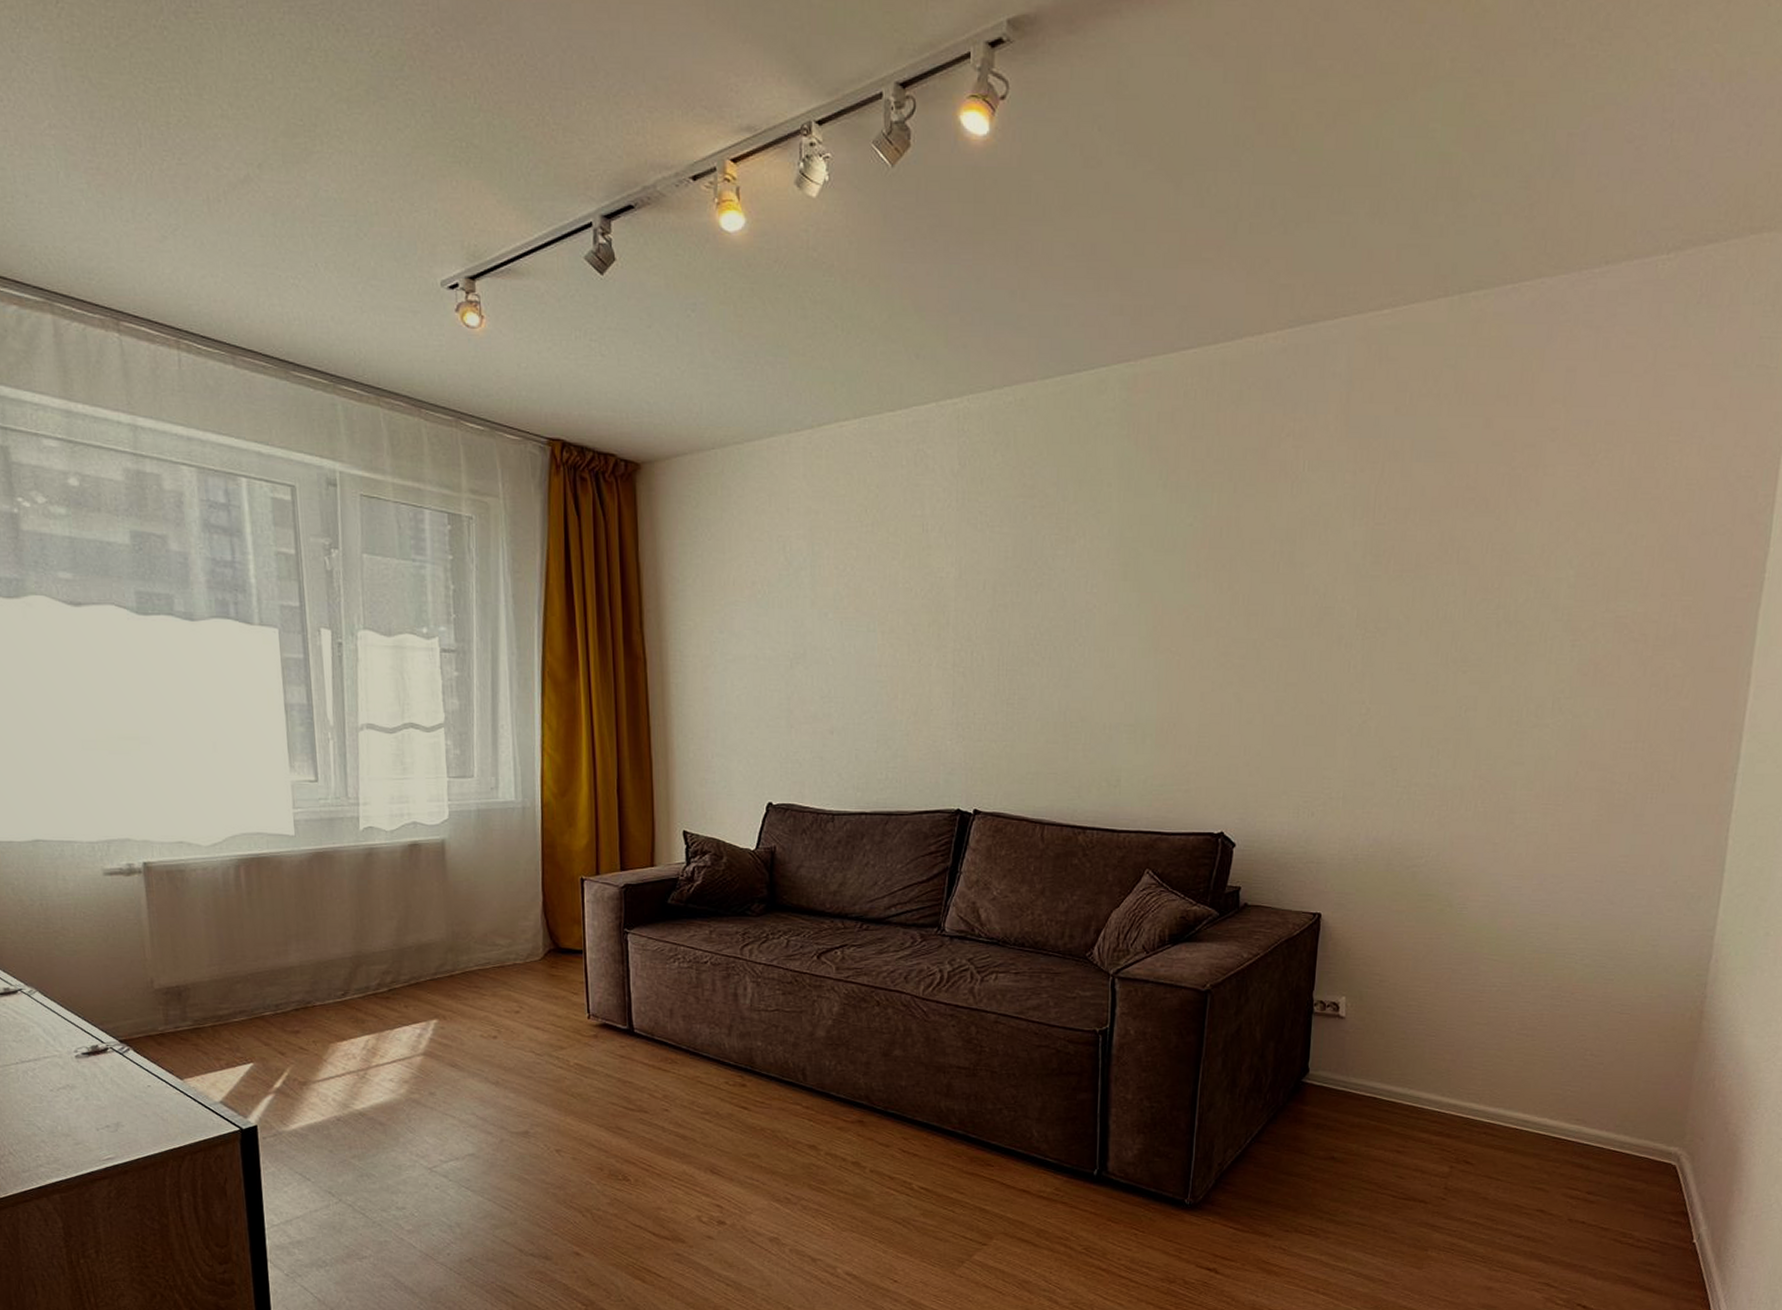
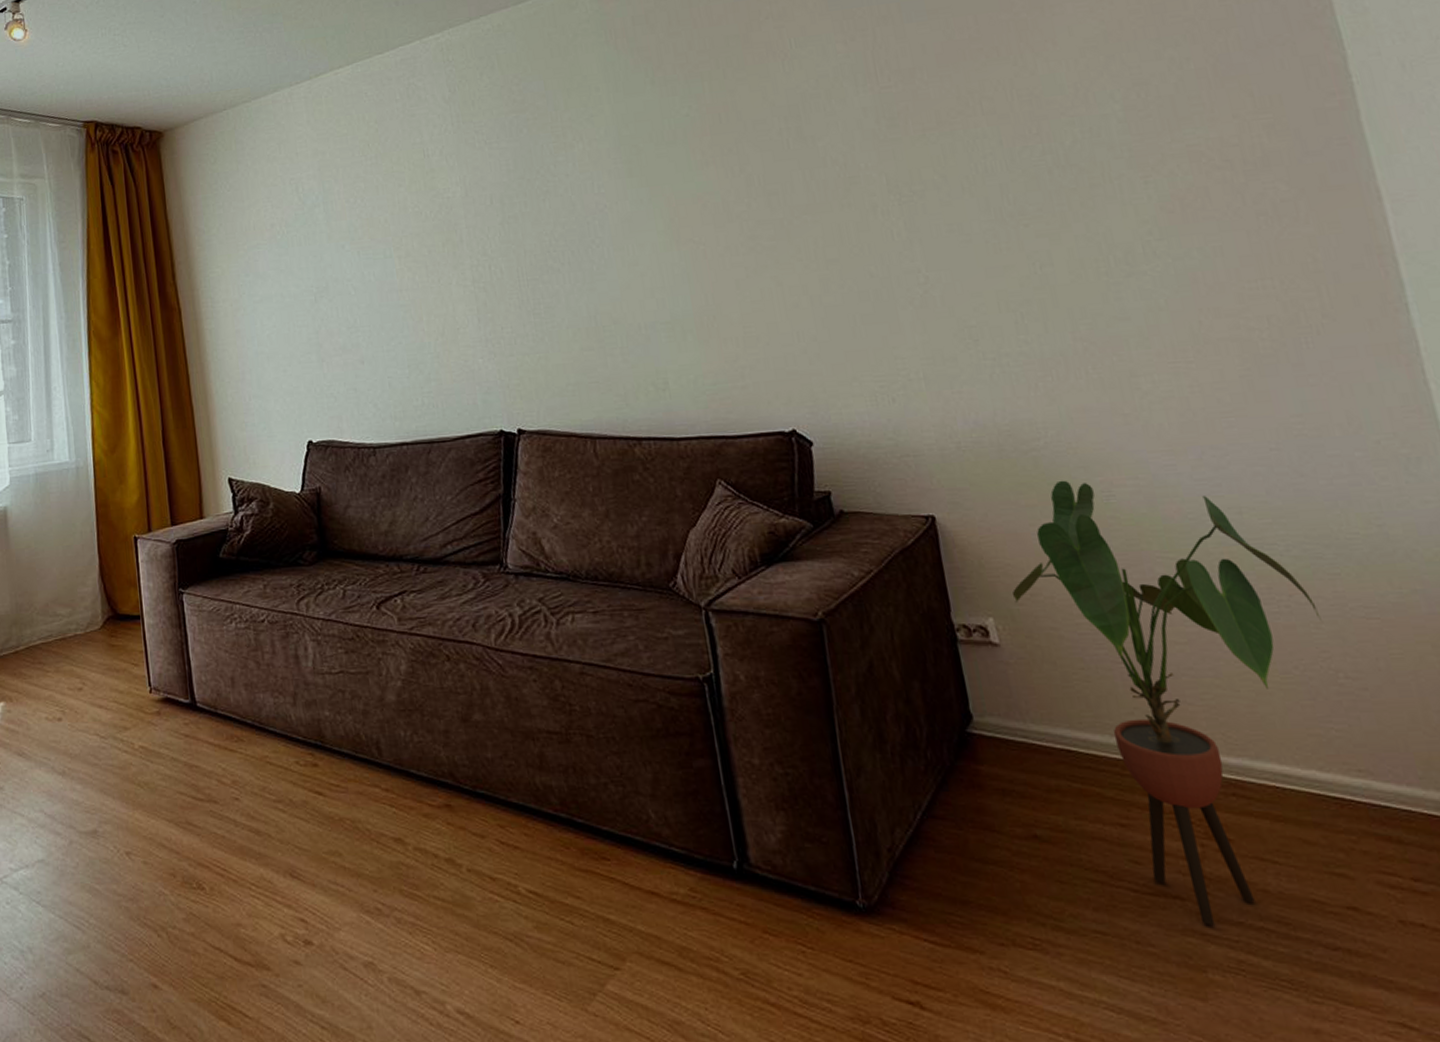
house plant: none [1365,892,1589,1220] -> present [1011,480,1322,925]

